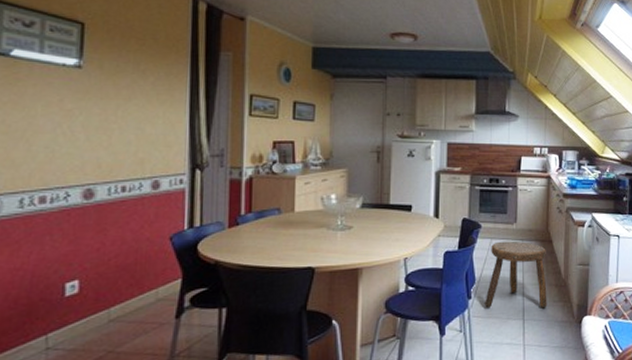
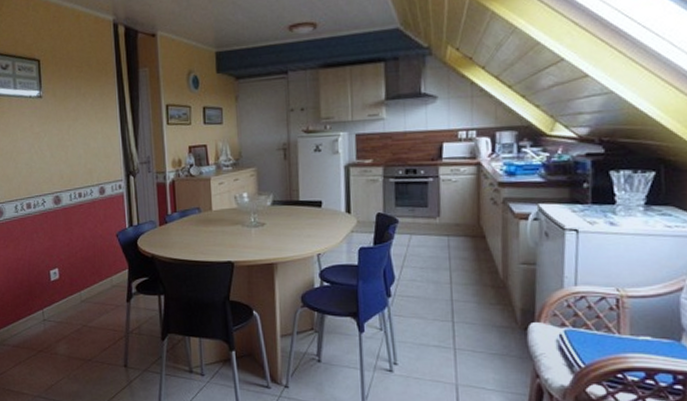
stool: present [485,241,547,309] -> none [406,236,482,311]

